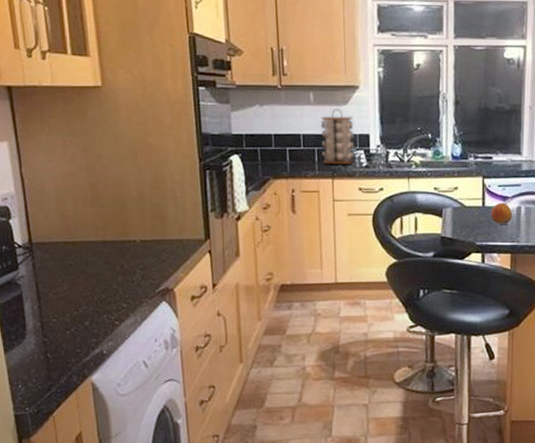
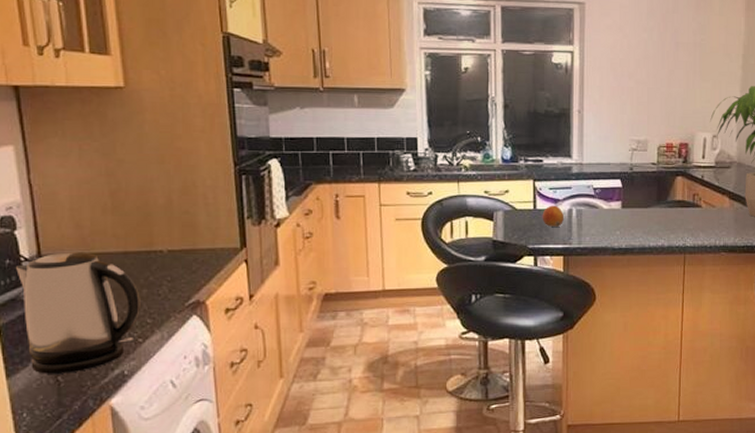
kettle: none [11,240,117,351] -> present [16,252,140,374]
spice rack: present [321,109,354,165] -> none [366,112,401,169]

